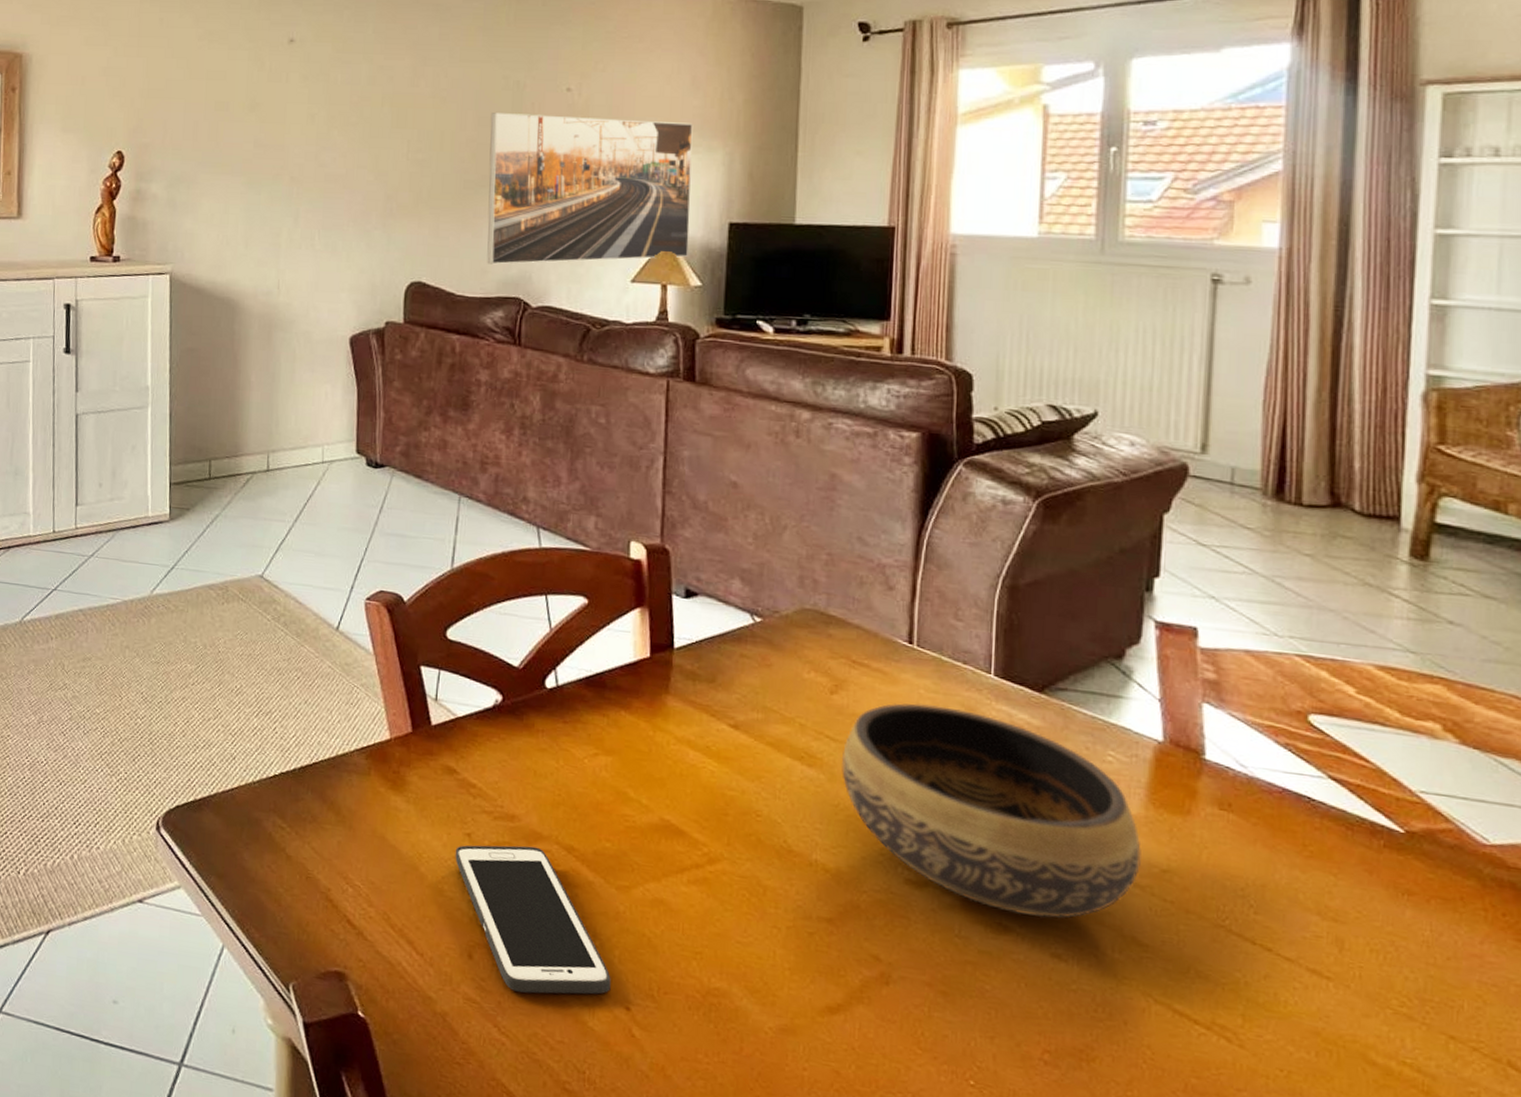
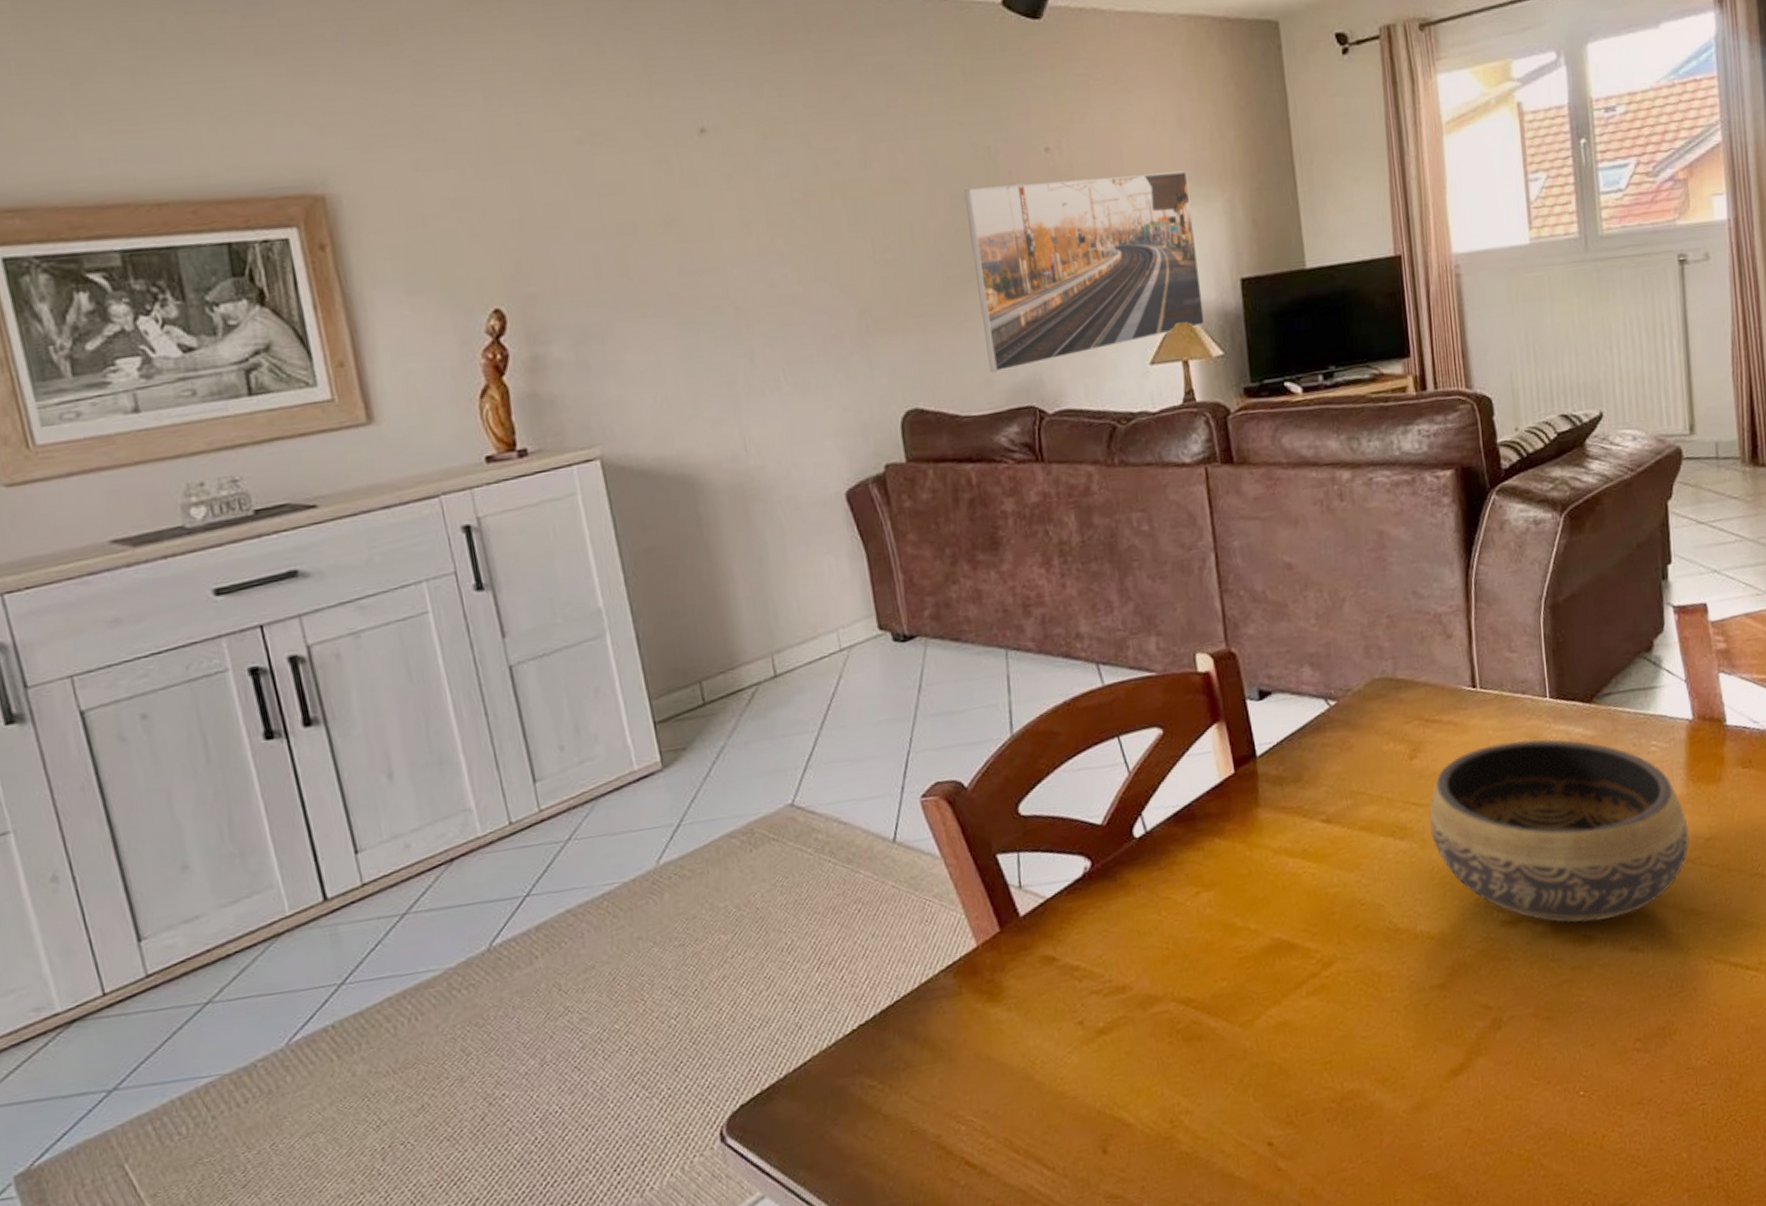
cell phone: present [455,845,611,995] -> none [1069,1011,1251,1170]

